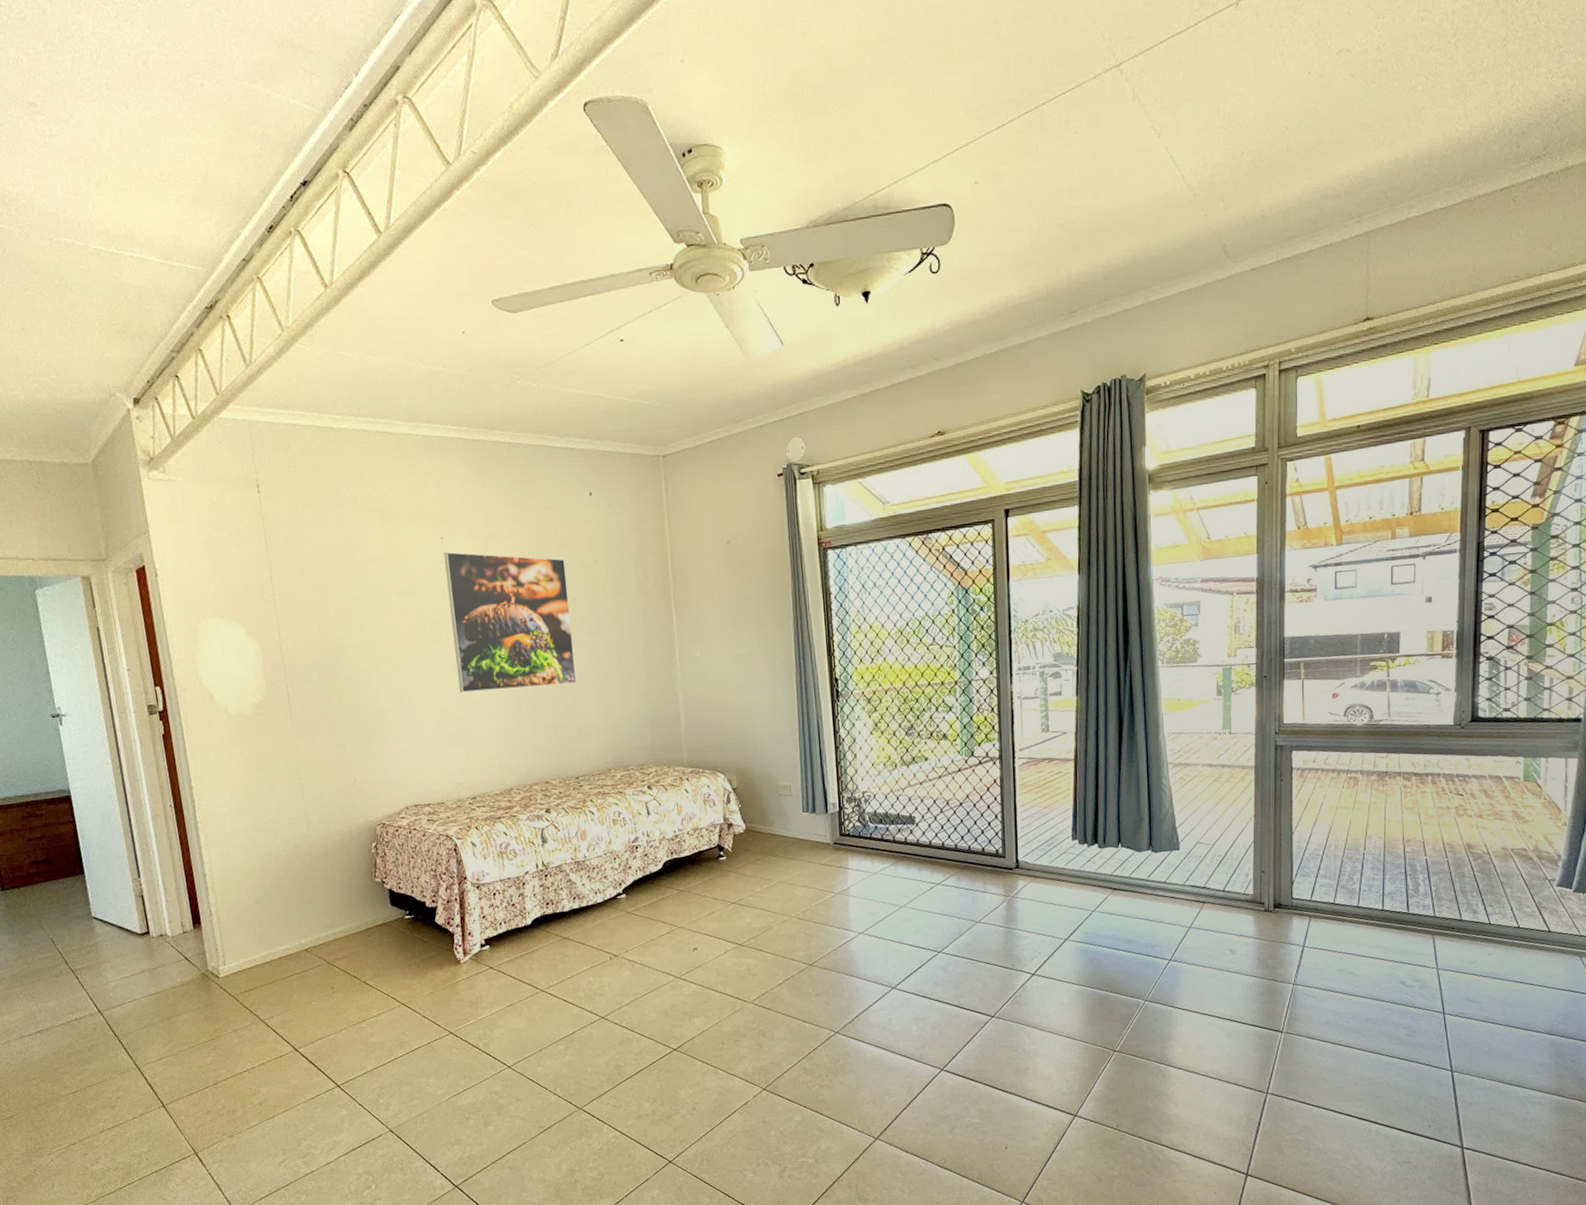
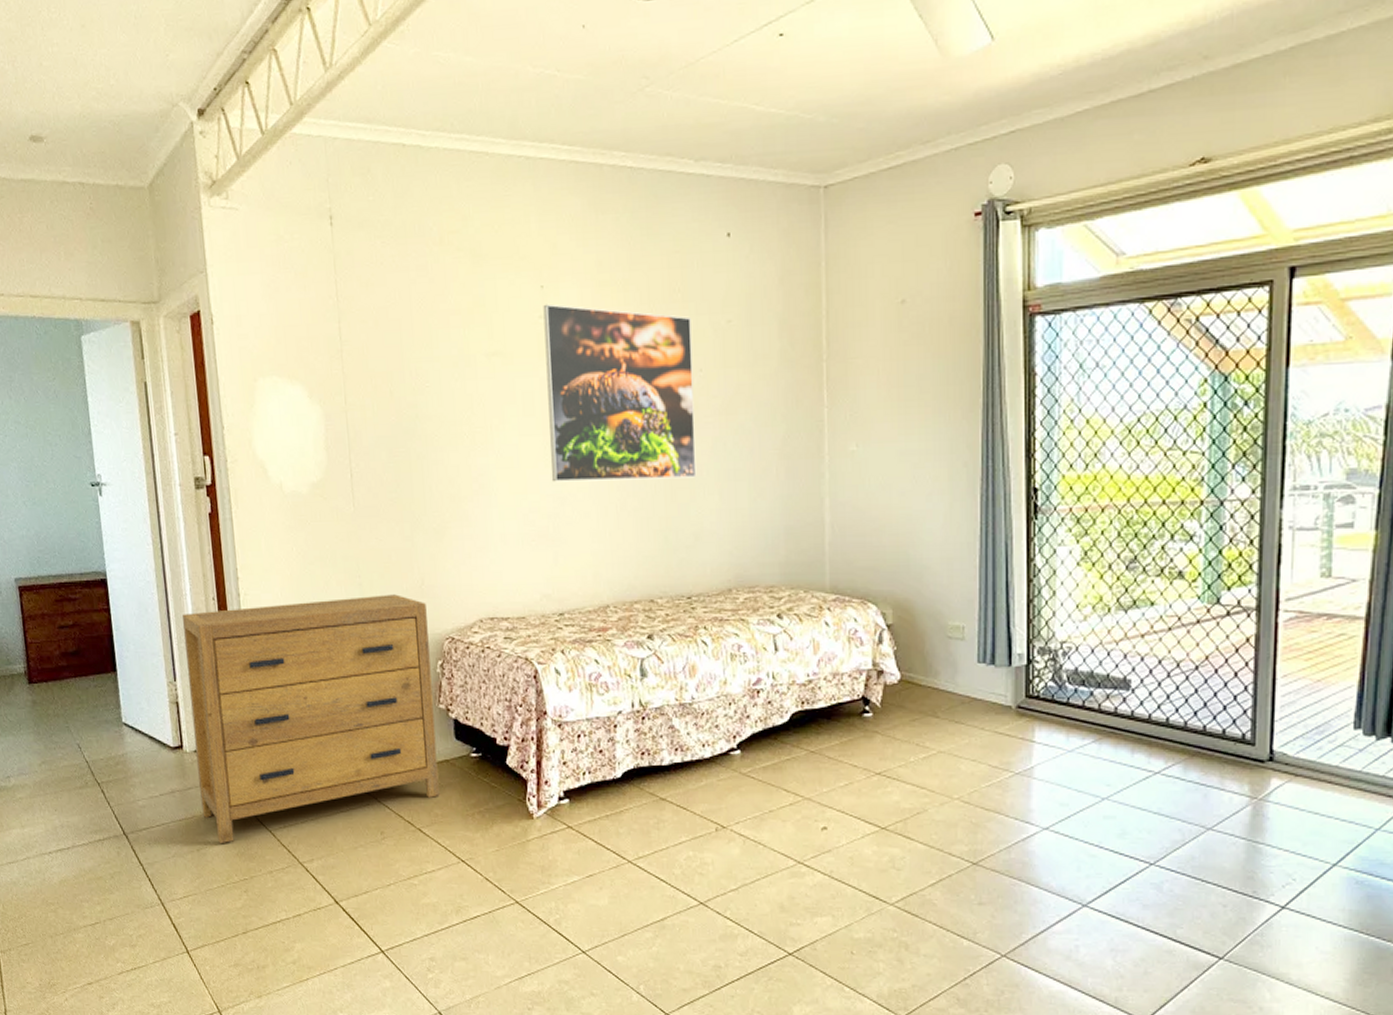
dresser: none [143,791,380,1011] -> present [183,594,440,843]

